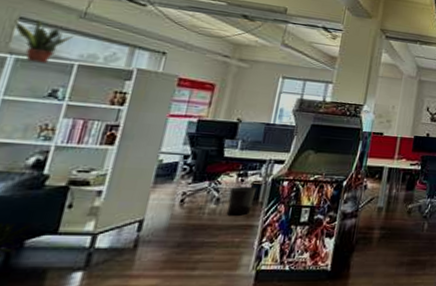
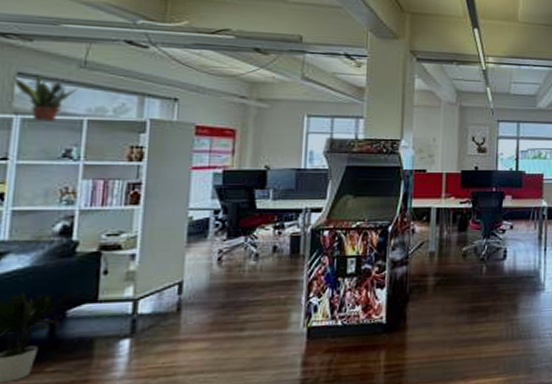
waste bin: present [226,186,257,216] -> none [267,238,297,271]

